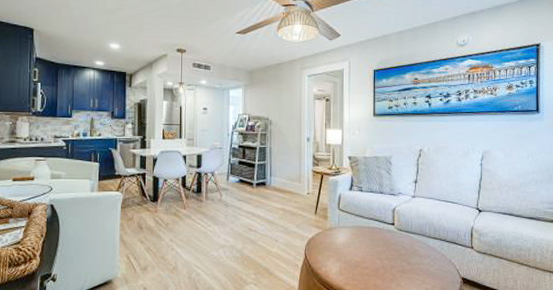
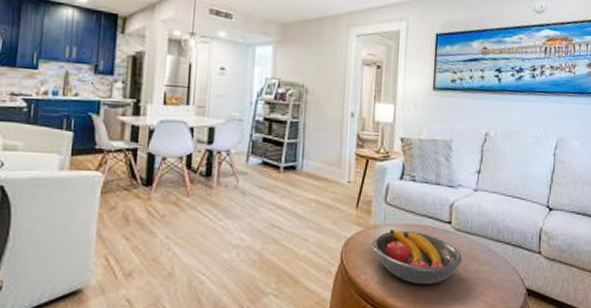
fruit bowl: none [329,231,405,275] -> present [371,229,463,285]

